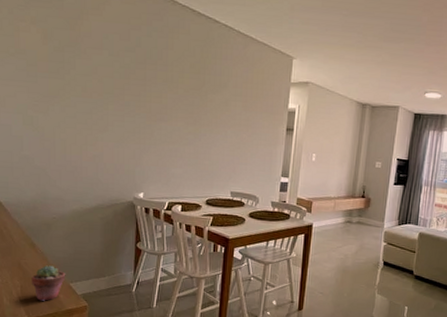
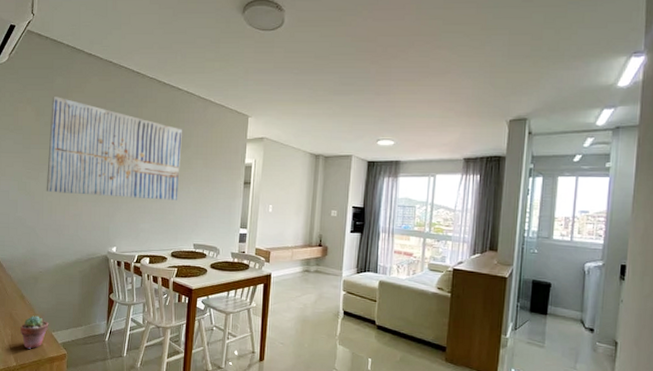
wall art: none [58,16,219,145] -> present [46,95,182,201]

